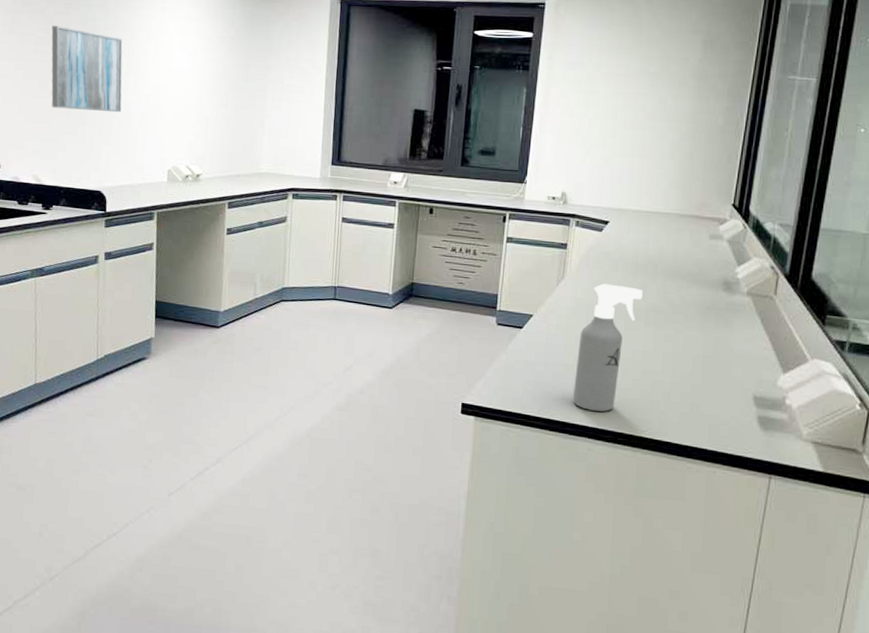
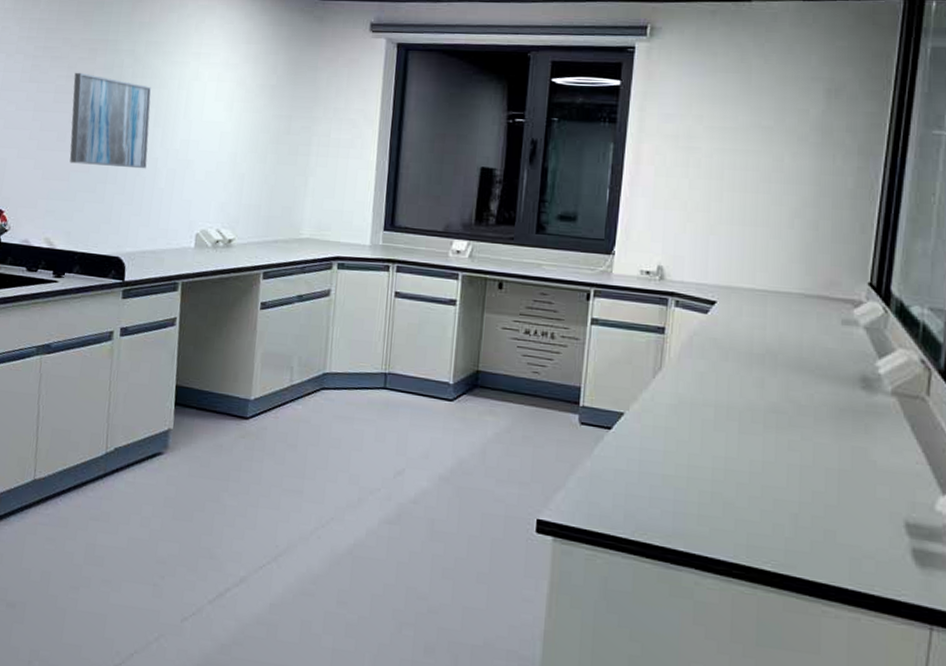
spray bottle: present [572,283,643,412] -> none [674,376,760,536]

